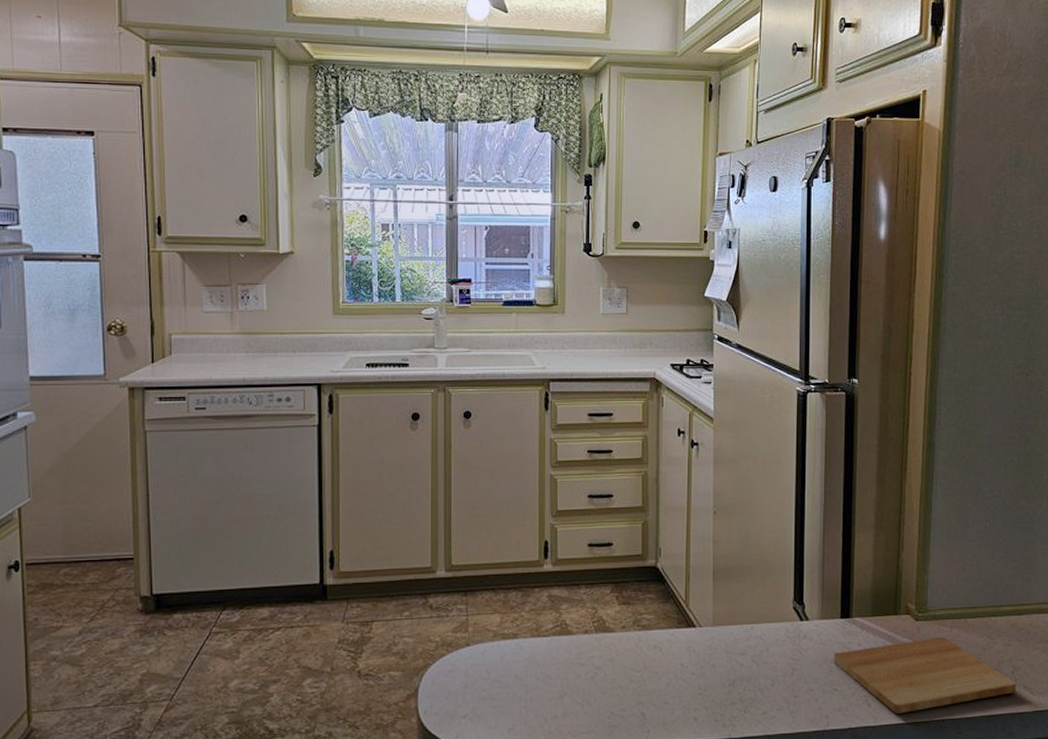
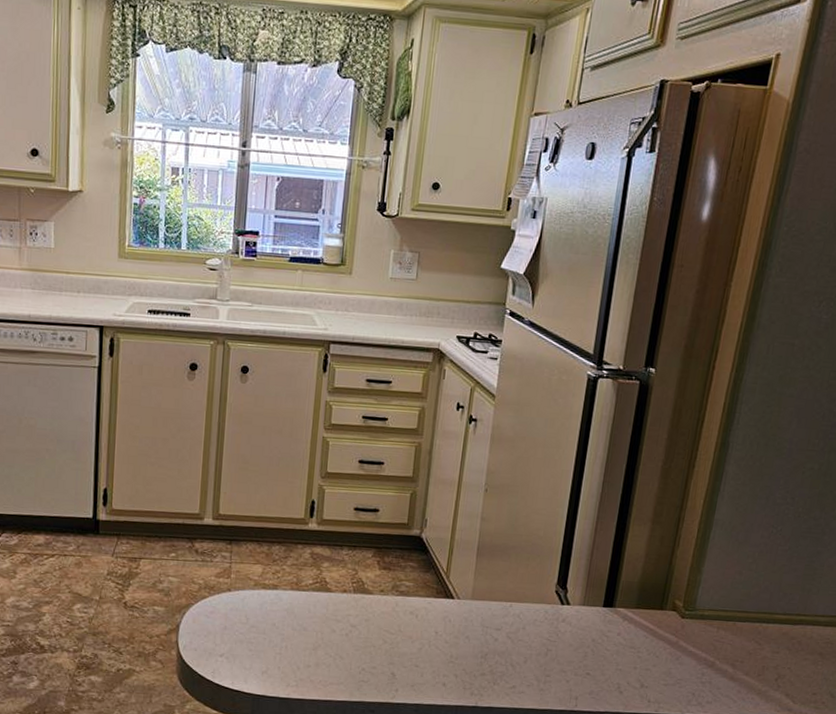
cutting board: present [833,636,1017,714] -> none [589,636,779,705]

